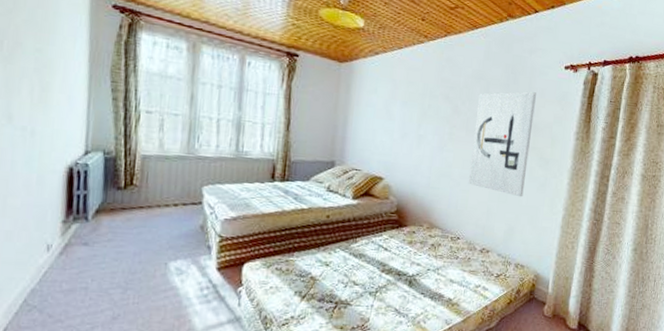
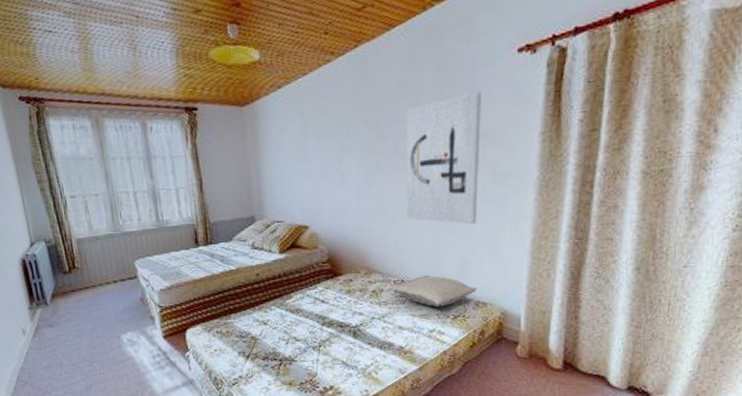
pillow: none [445,235,518,265] -> present [388,274,478,307]

